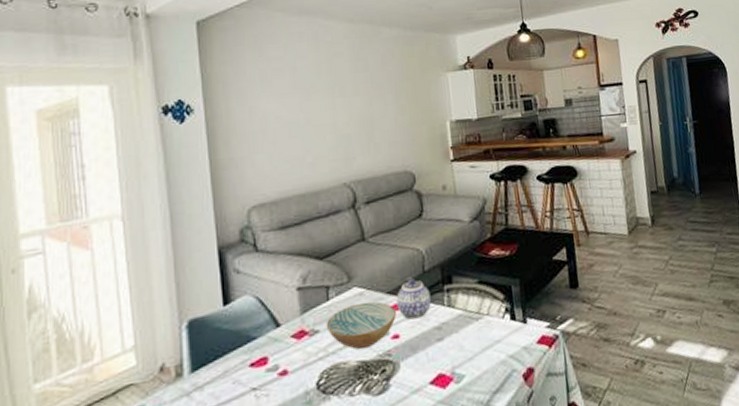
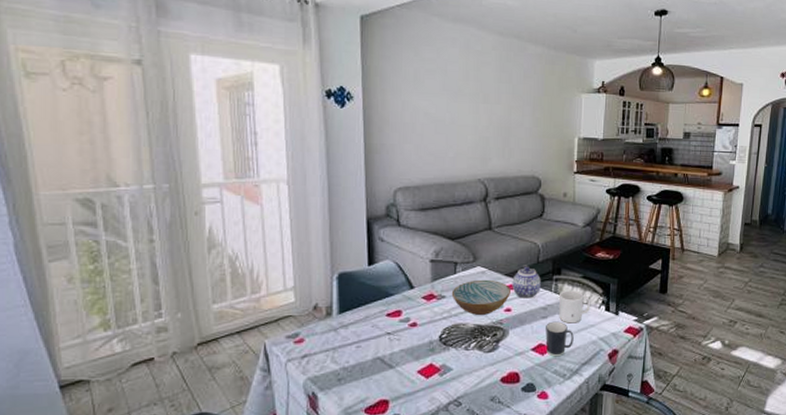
mug: none [443,341,479,389] -> present [545,321,574,357]
mug: none [453,299,493,343] -> present [558,290,591,324]

